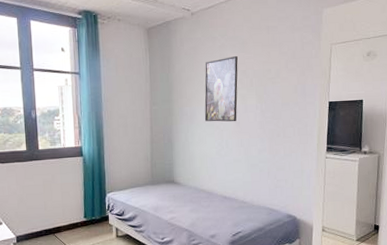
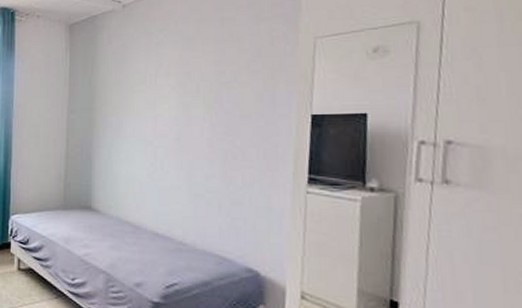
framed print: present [204,55,238,122] -> none [133,54,180,137]

